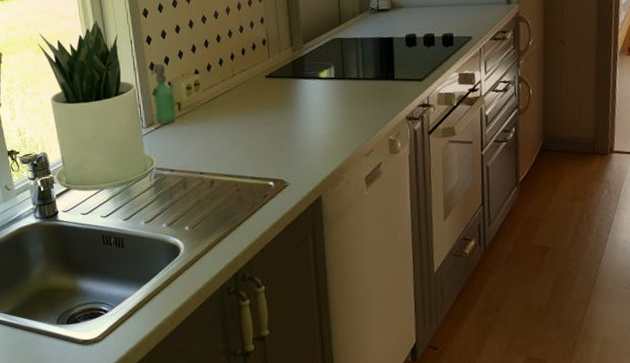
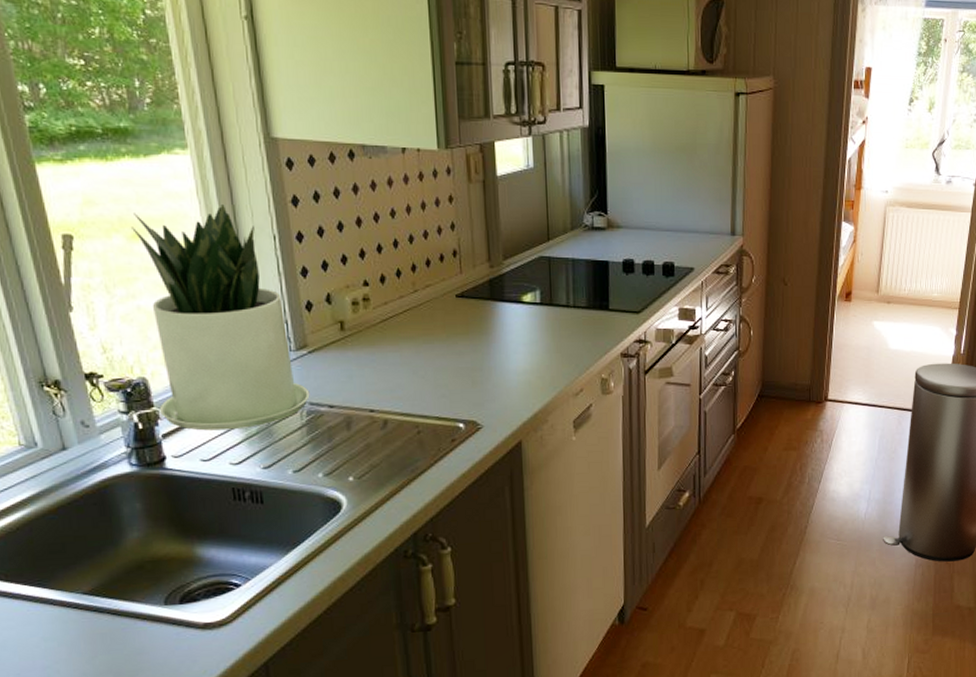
soap dispenser: present [150,62,177,124] -> none [302,268,338,347]

